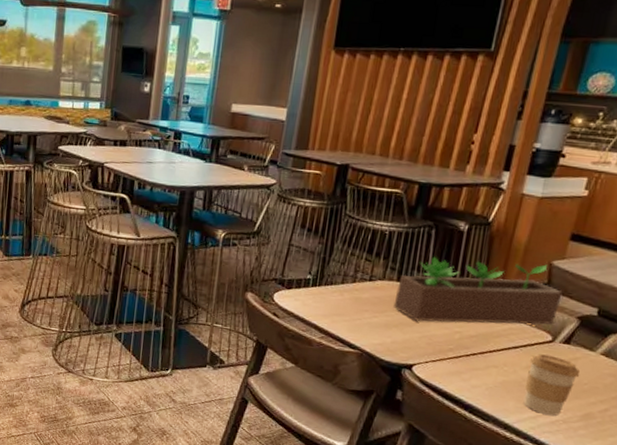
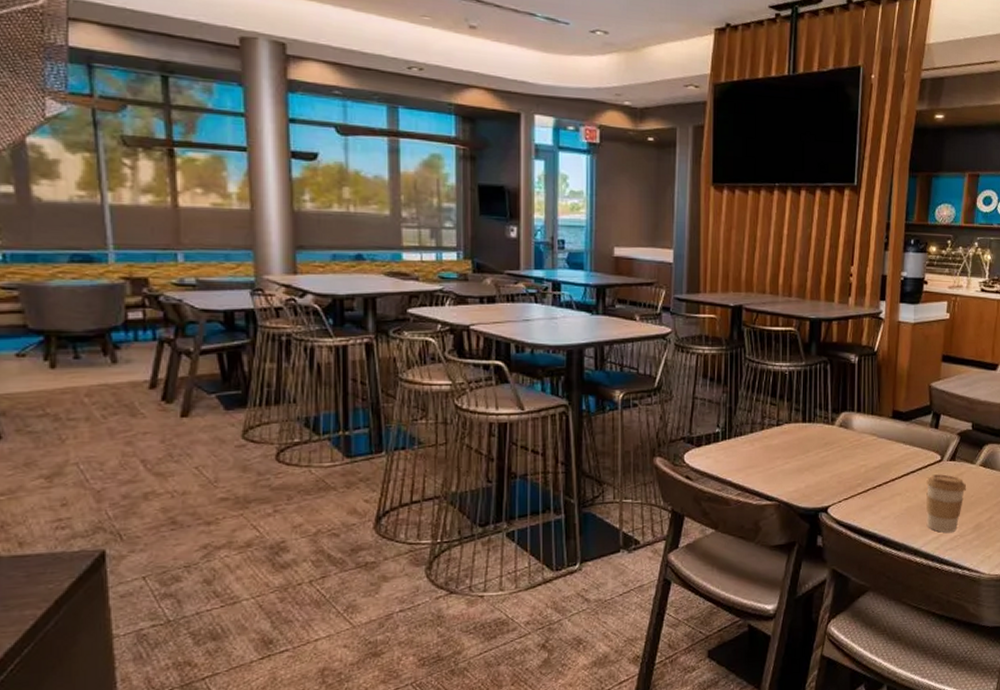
succulent planter: present [393,256,563,325] -> none [802,387,943,461]

